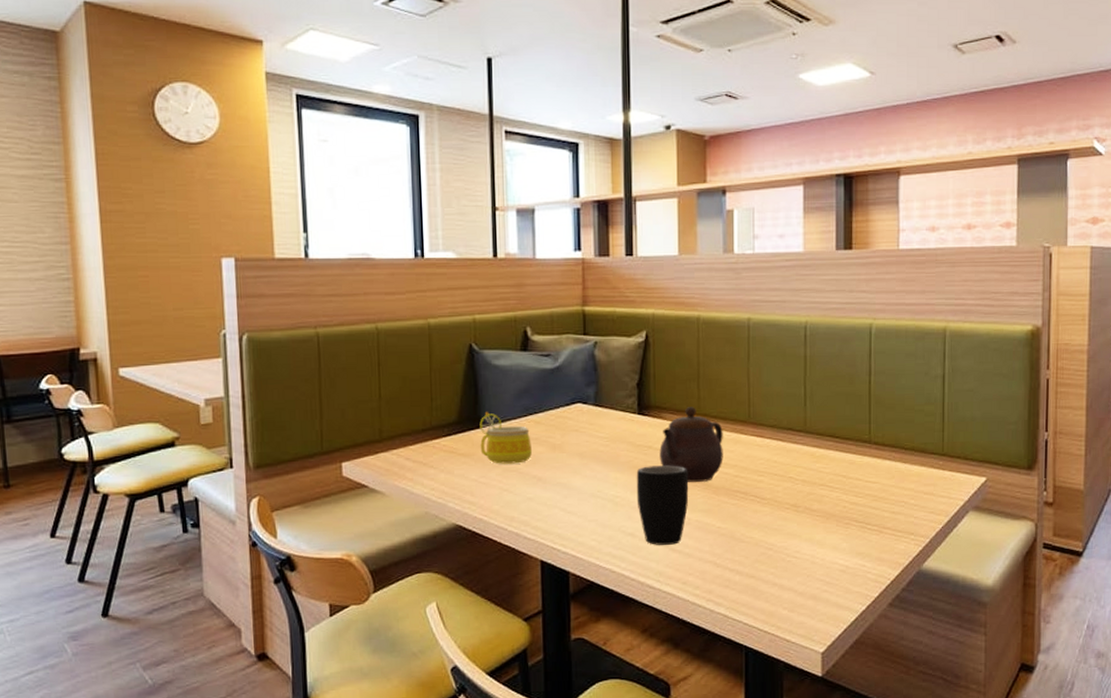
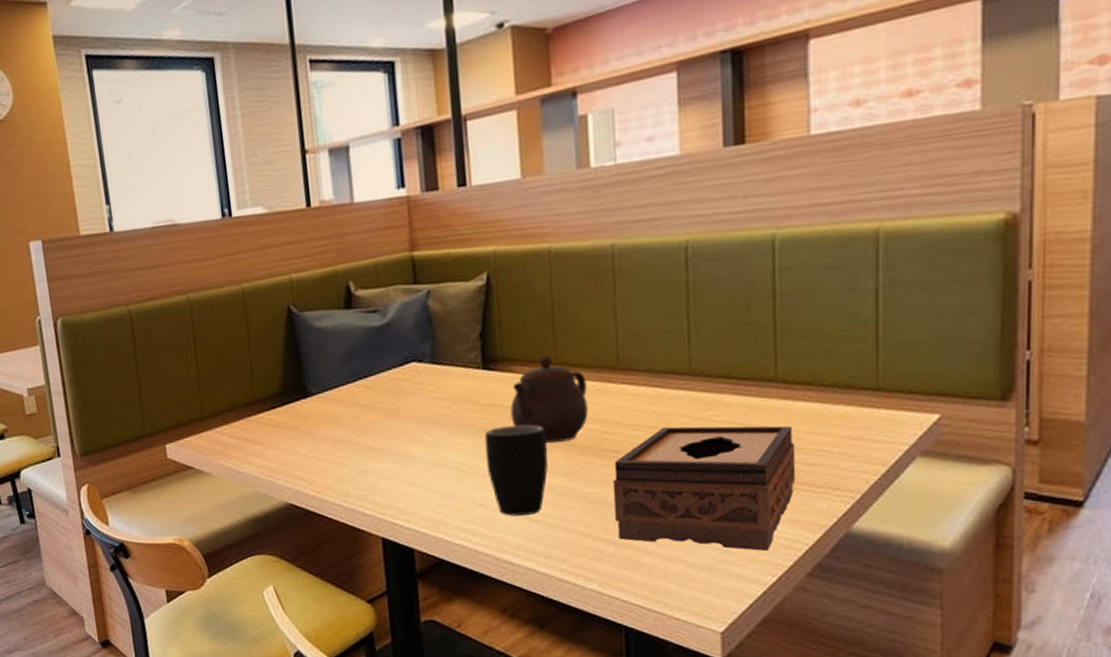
mug: present [479,411,532,464] -> none [305,379,364,436]
tissue box: none [740,474,882,583] -> present [613,425,796,551]

